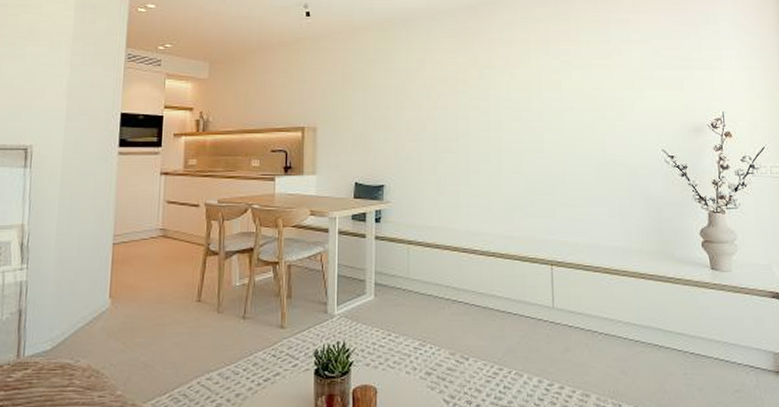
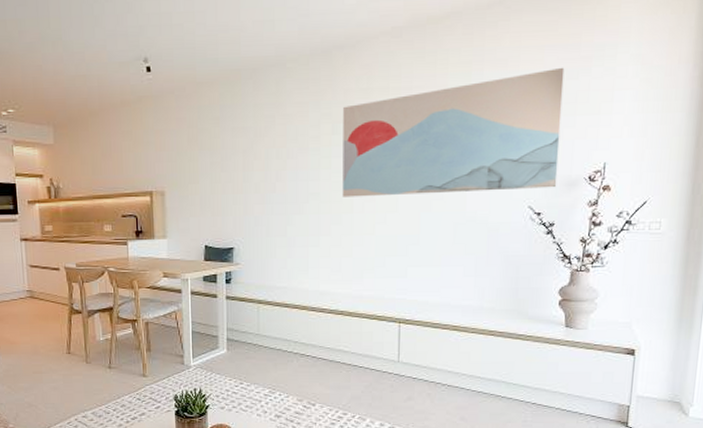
wall art: none [489,29,685,137] -> present [342,67,565,197]

